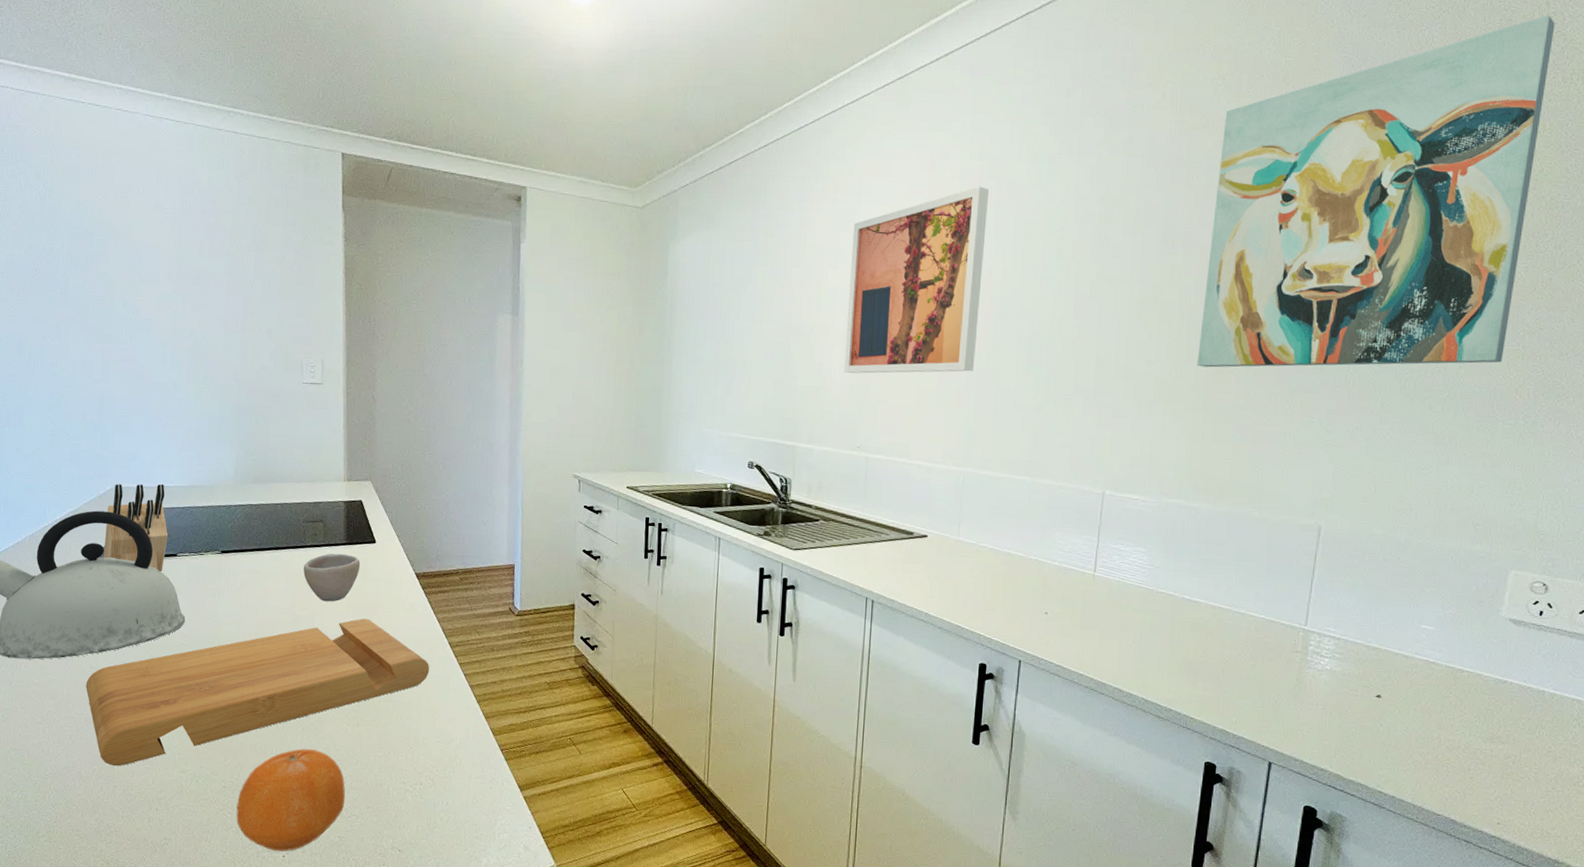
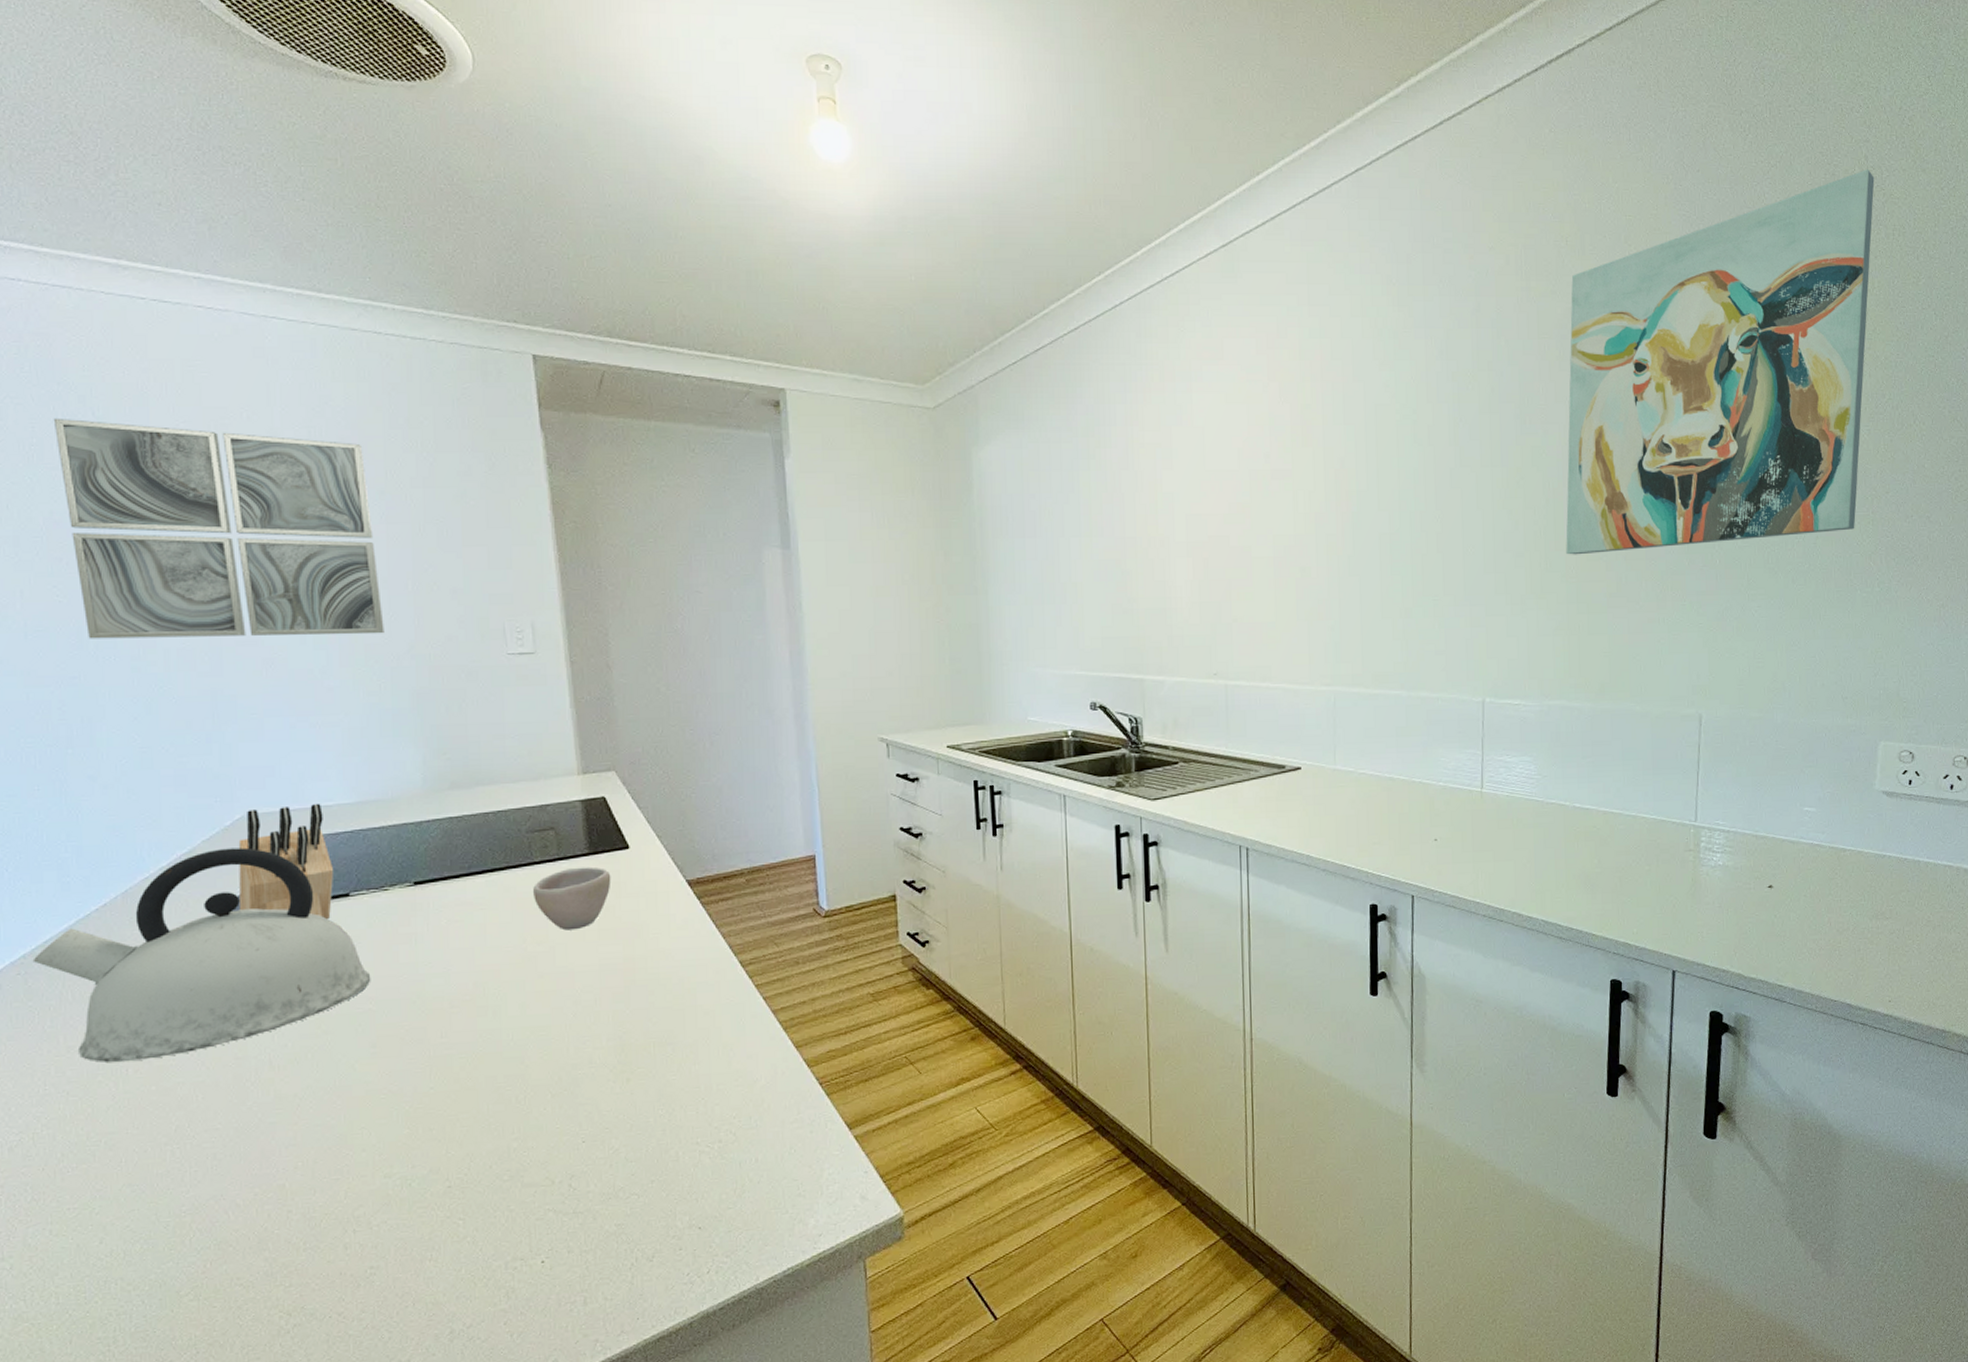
wall art: none [18,187,220,361] -> present [53,417,384,639]
cutting board: present [85,618,429,766] -> none [231,945,717,1185]
fruit: present [236,749,346,852] -> none [470,1120,621,1258]
wall art: present [843,186,989,374] -> none [1186,367,1335,589]

